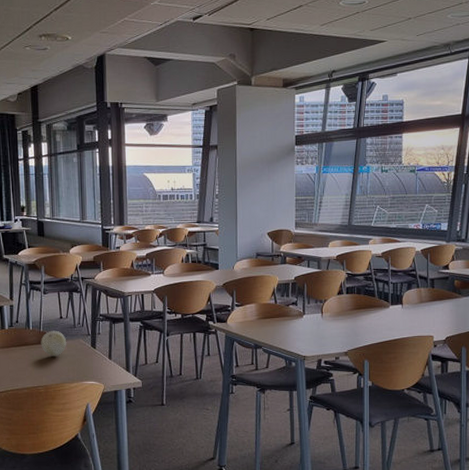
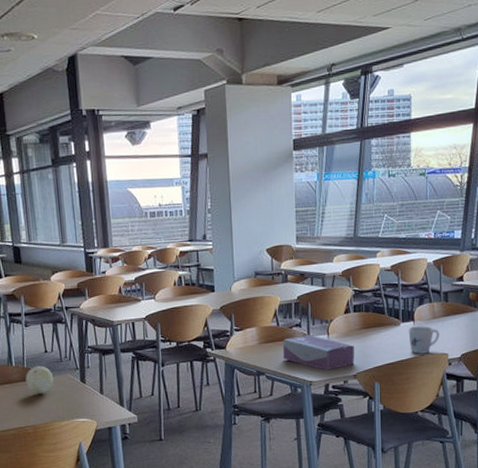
tissue box: none [279,312,347,346] -> present [282,334,355,370]
mug: none [397,308,426,335] -> present [408,325,440,354]

